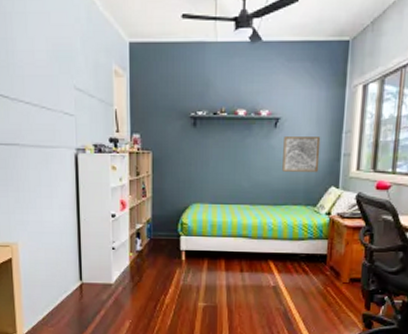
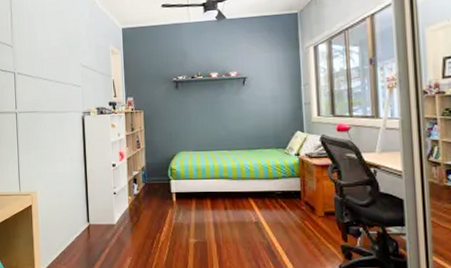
wall art: present [282,137,321,172] -> none [252,90,285,121]

